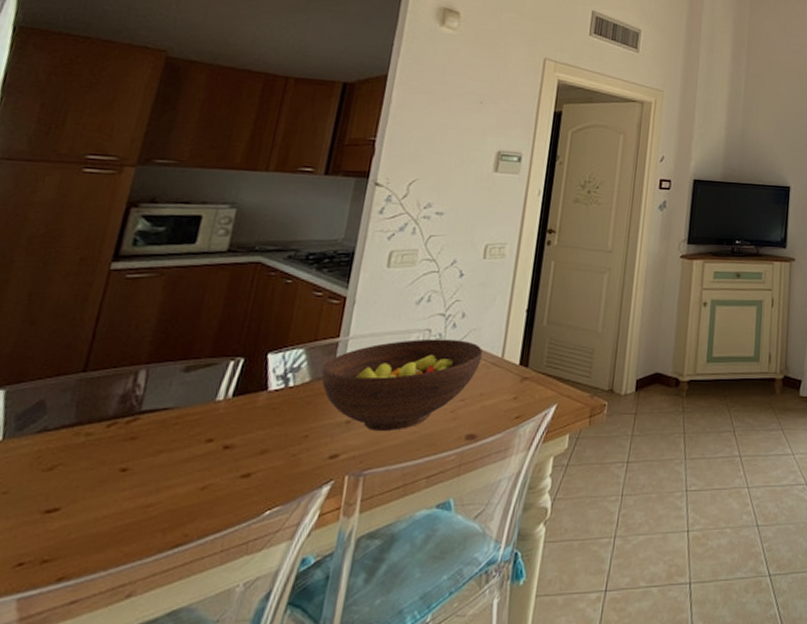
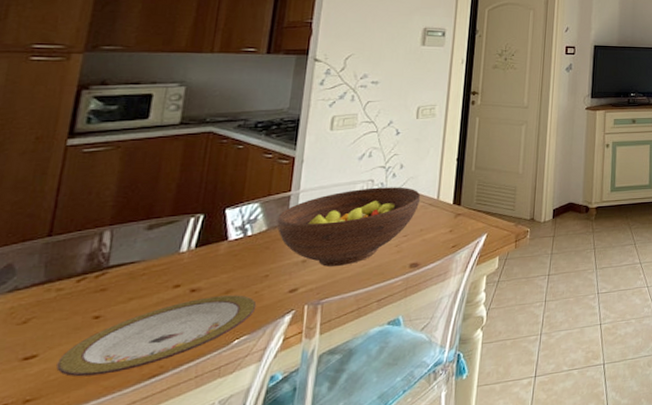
plate: none [77,456,293,539] -> present [56,295,257,377]

